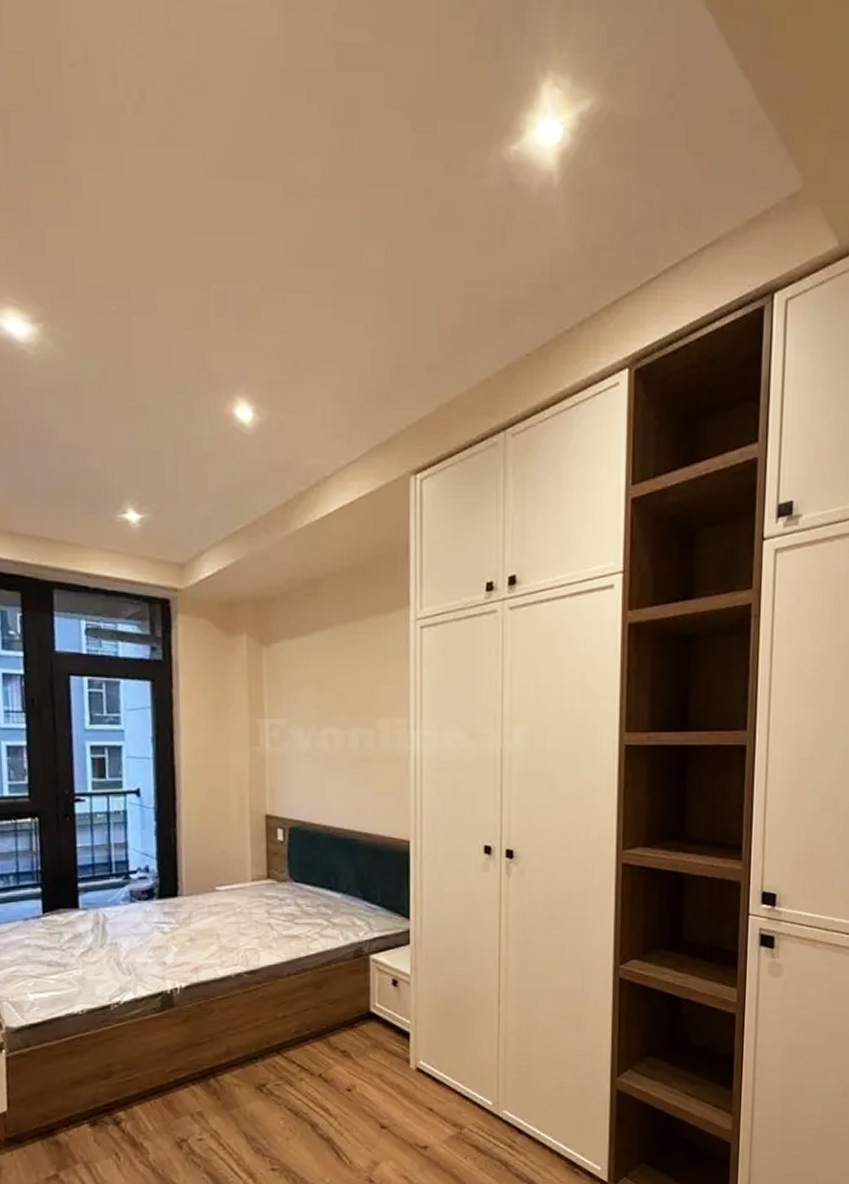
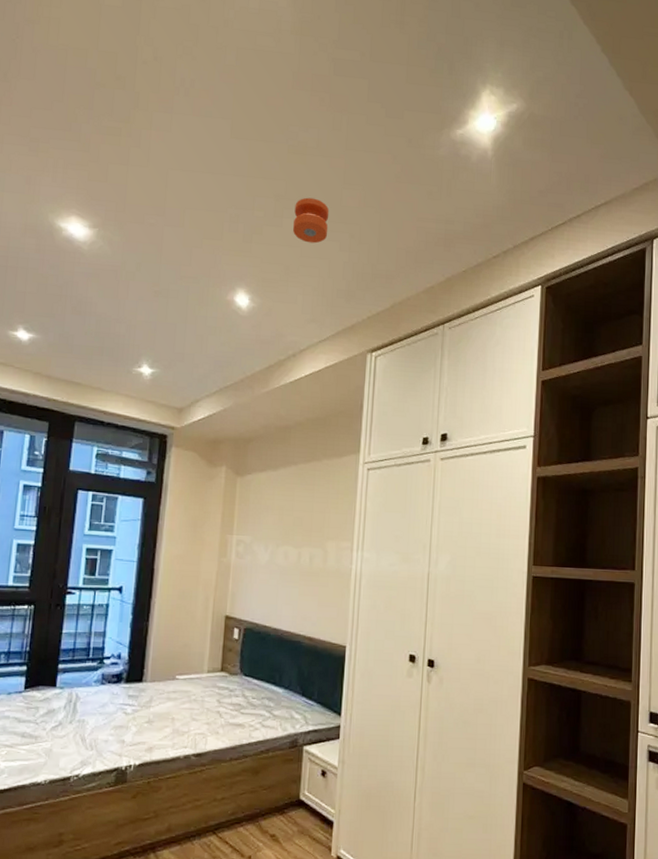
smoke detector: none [300,260,347,327] -> present [293,197,330,244]

